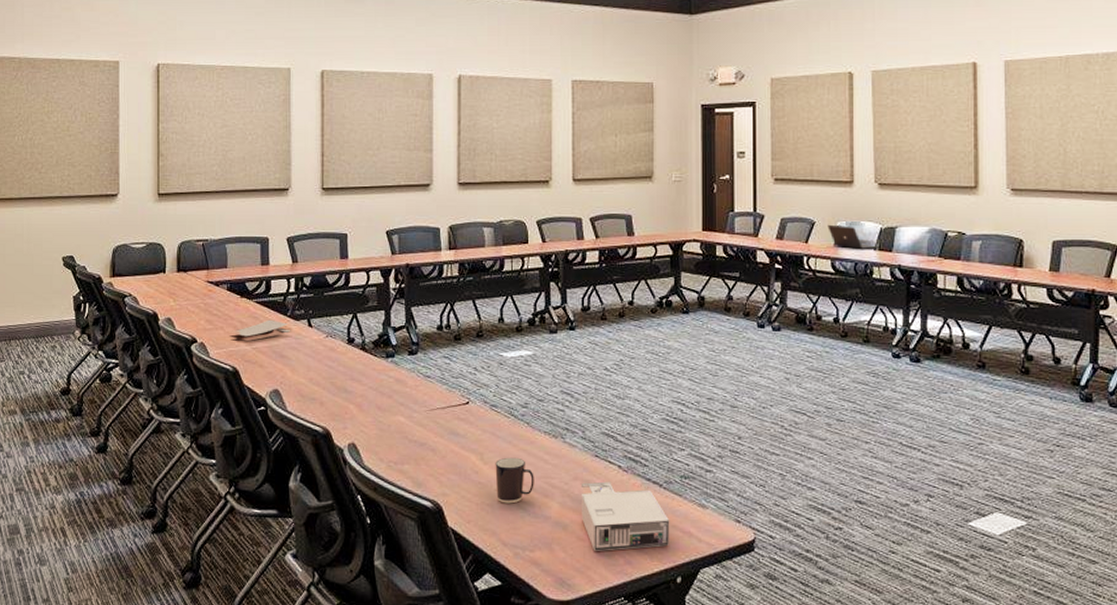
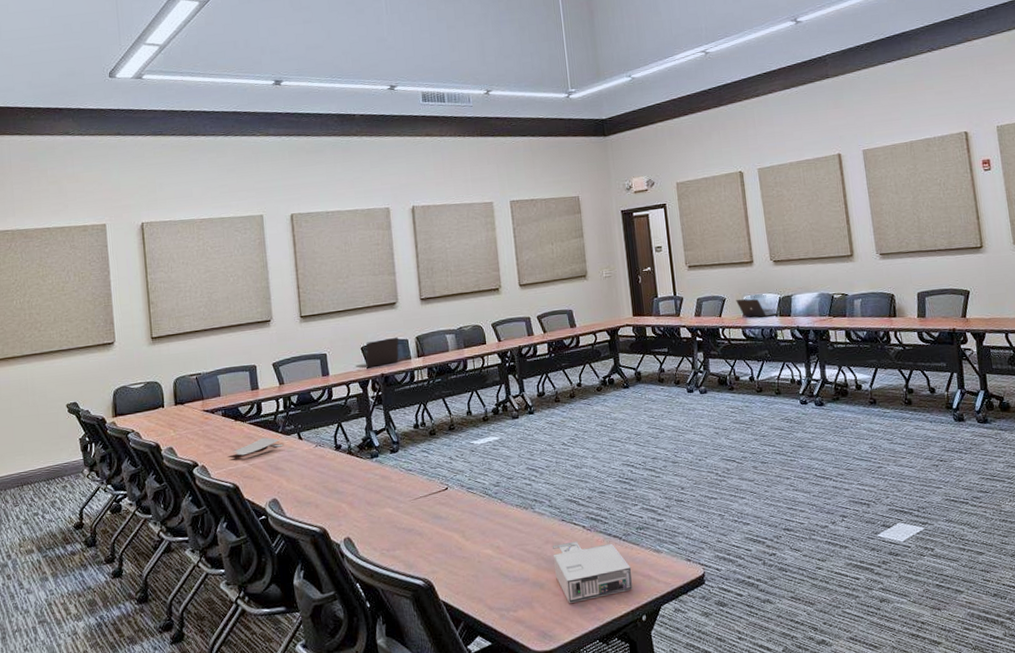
laptop: none [378,223,430,256] -> present [355,337,399,369]
mug: present [495,457,534,504] -> none [476,531,512,573]

